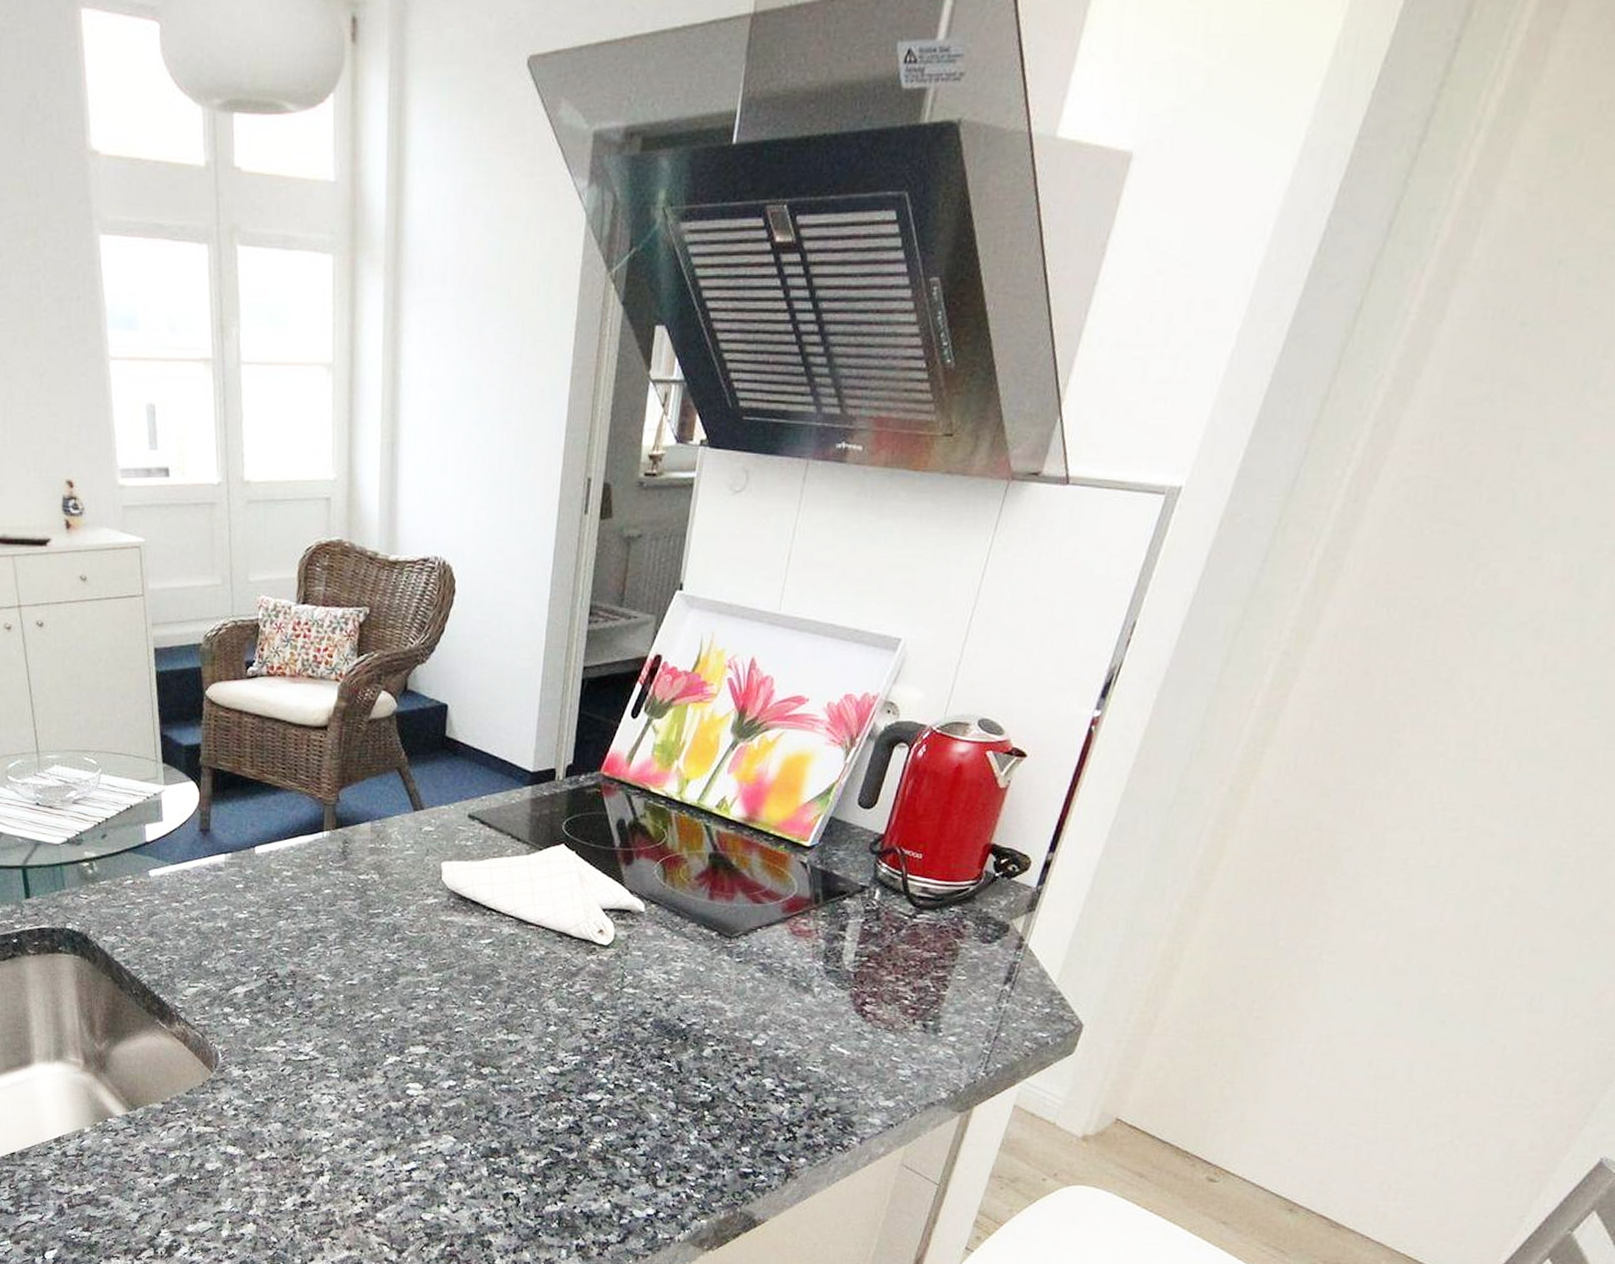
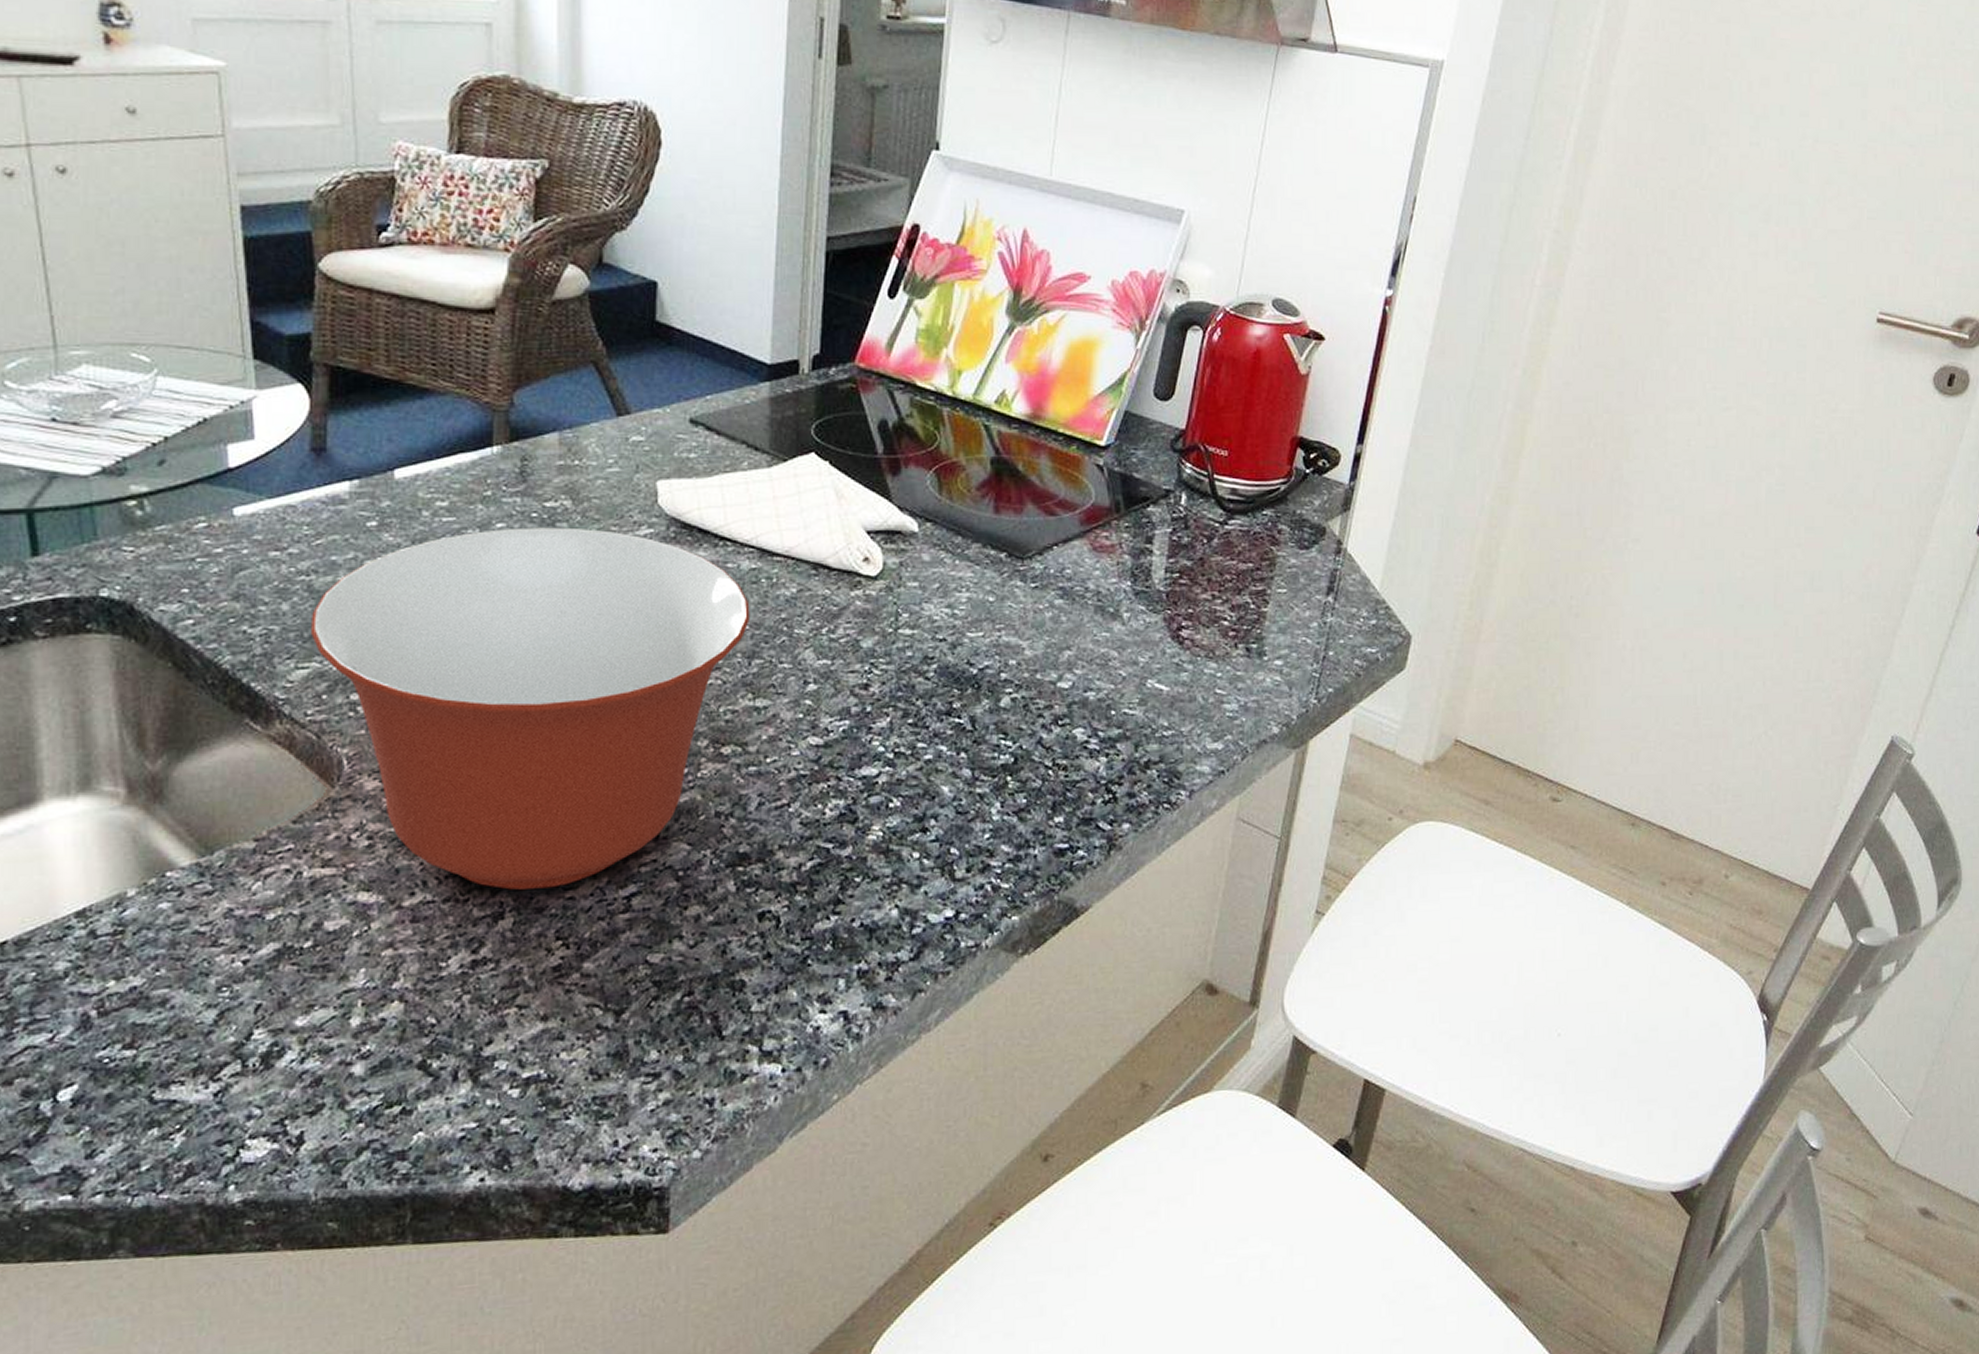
mixing bowl: none [198,894,508,1158] -> present [310,527,750,890]

